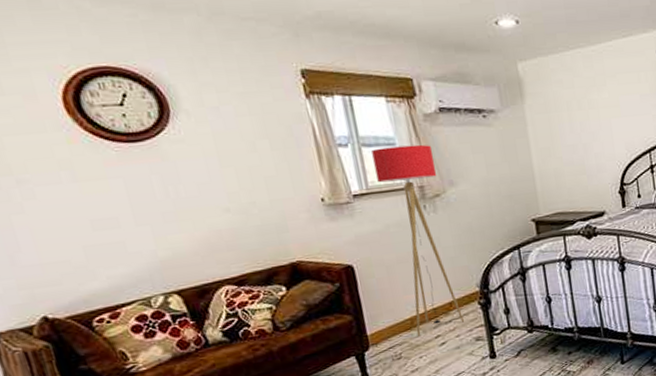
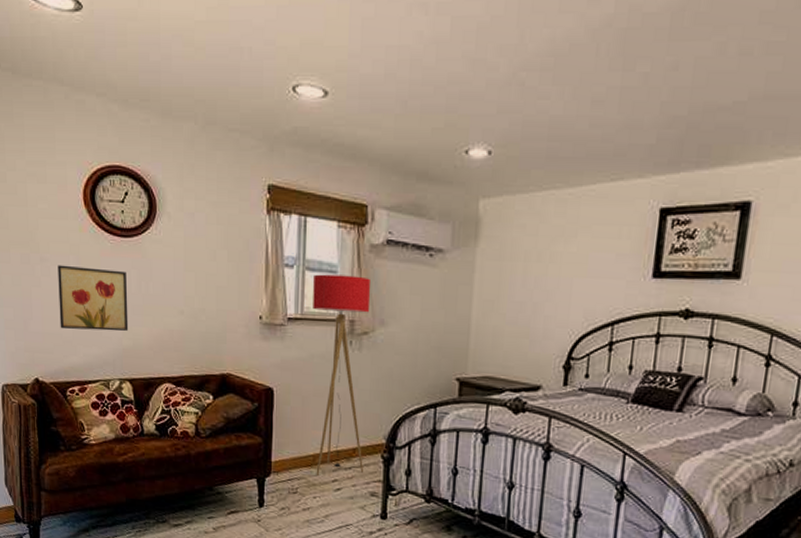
wall art: none [44,178,163,255] -> present [58,265,129,331]

